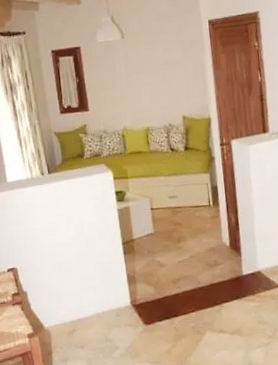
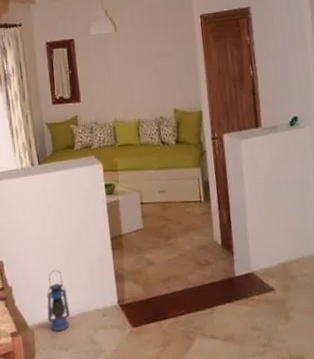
lantern: none [61,274,85,332] -> present [47,270,70,332]

